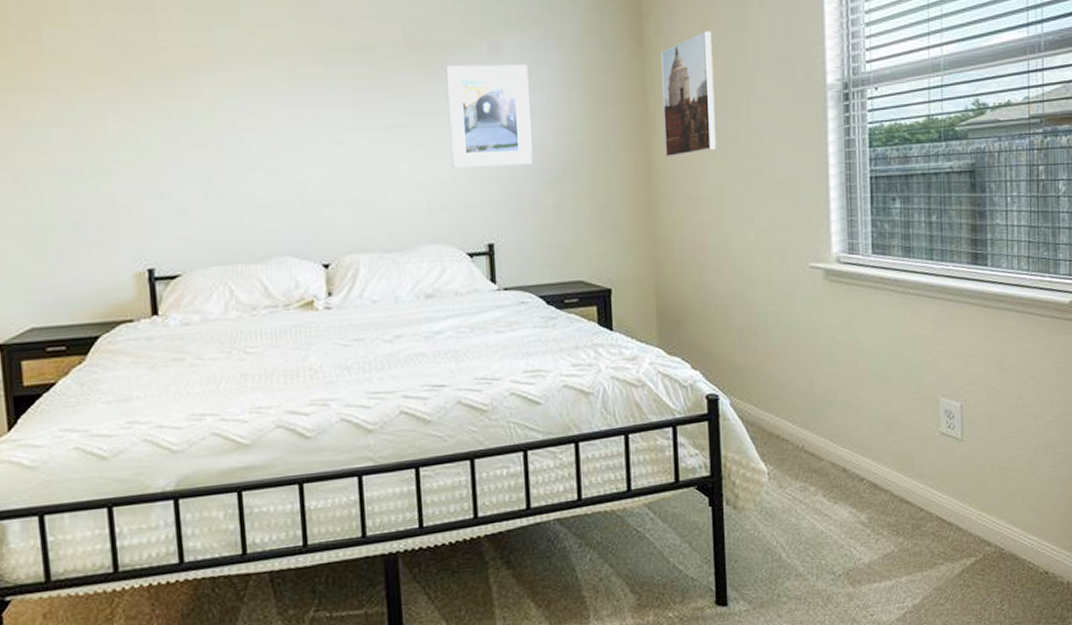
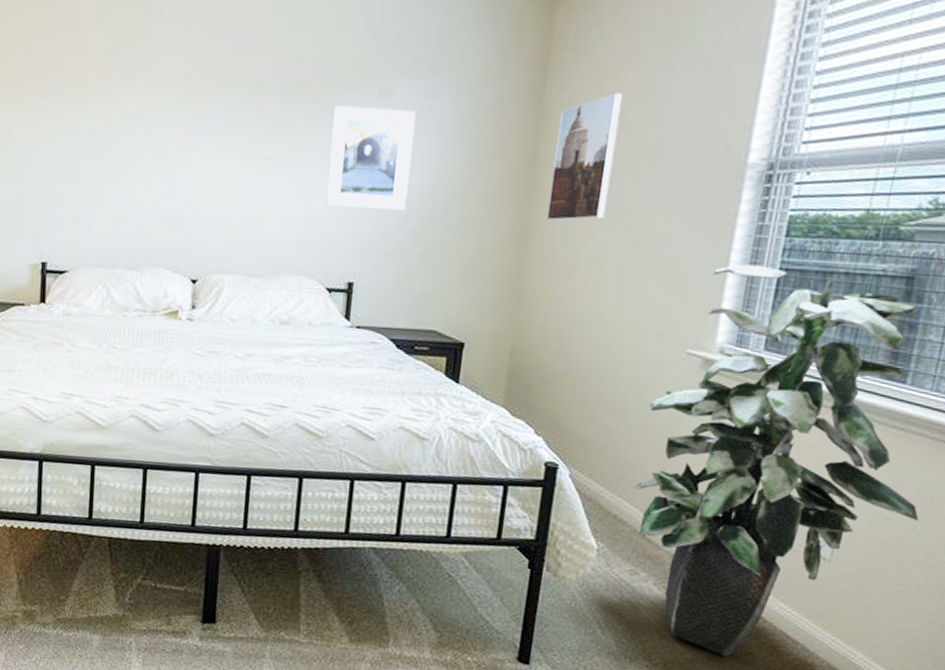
indoor plant: none [787,176,1022,554] -> present [633,264,921,658]

